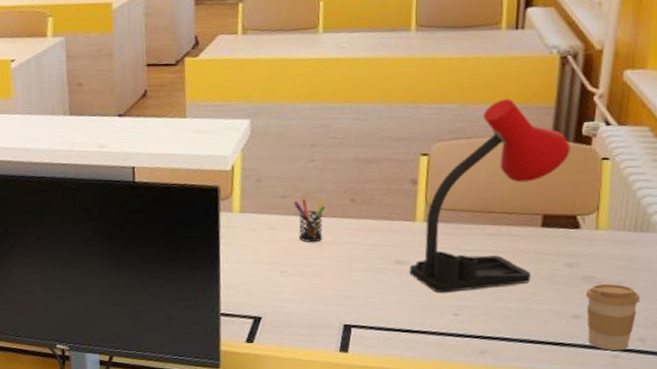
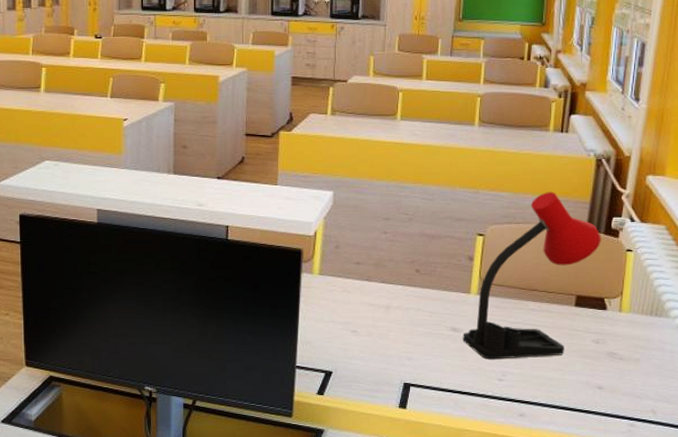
pen holder: present [293,198,325,242] -> none [366,266,393,306]
coffee cup: present [585,283,641,351] -> none [608,360,654,421]

